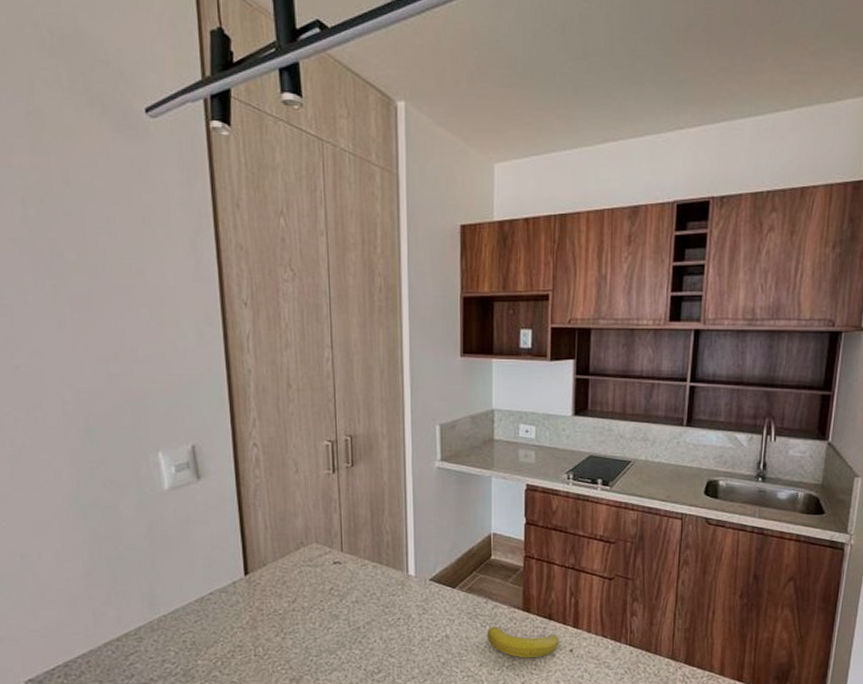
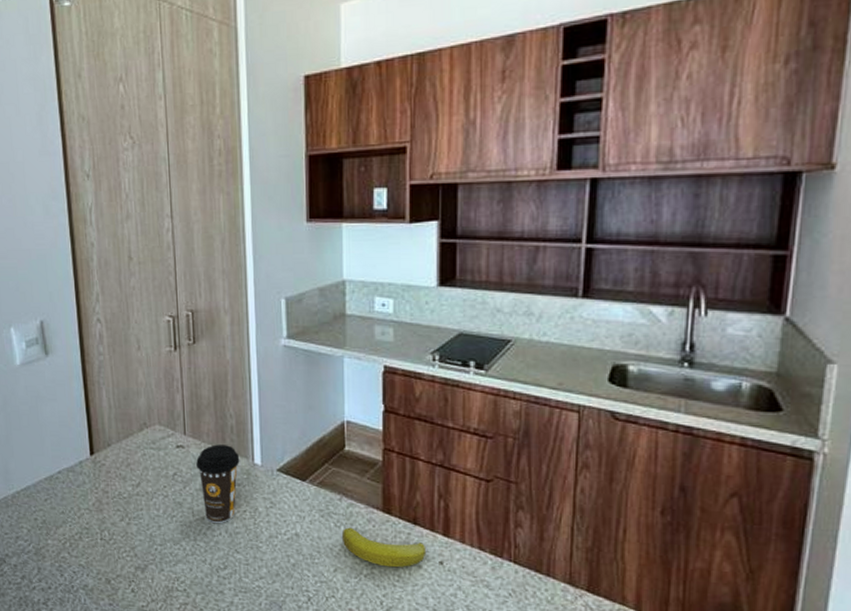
coffee cup: none [353,559,395,632] -> present [196,444,240,524]

